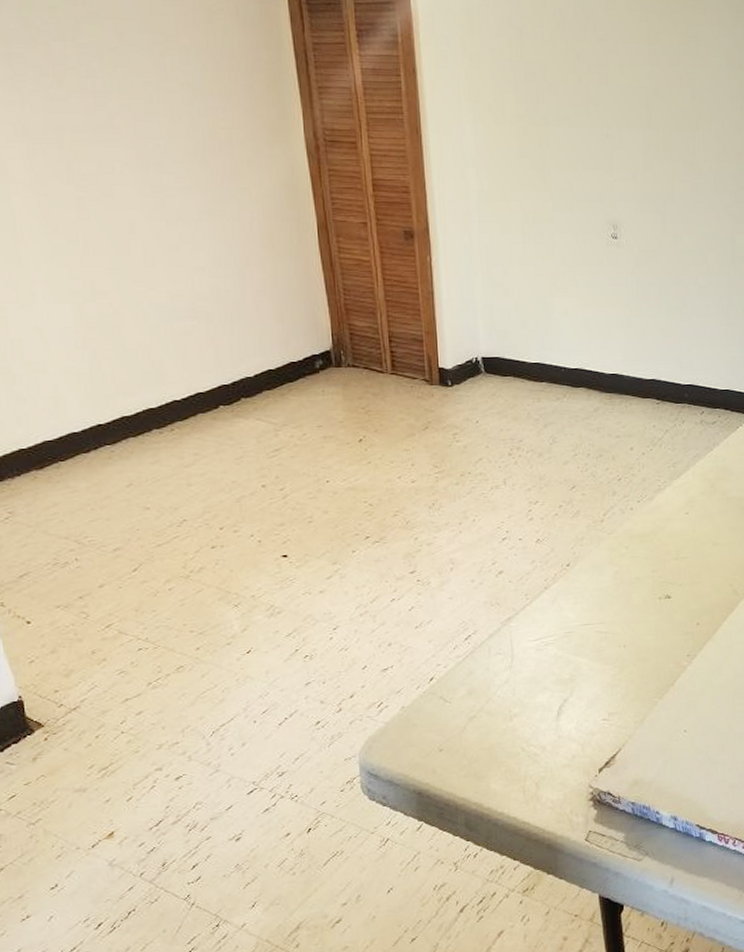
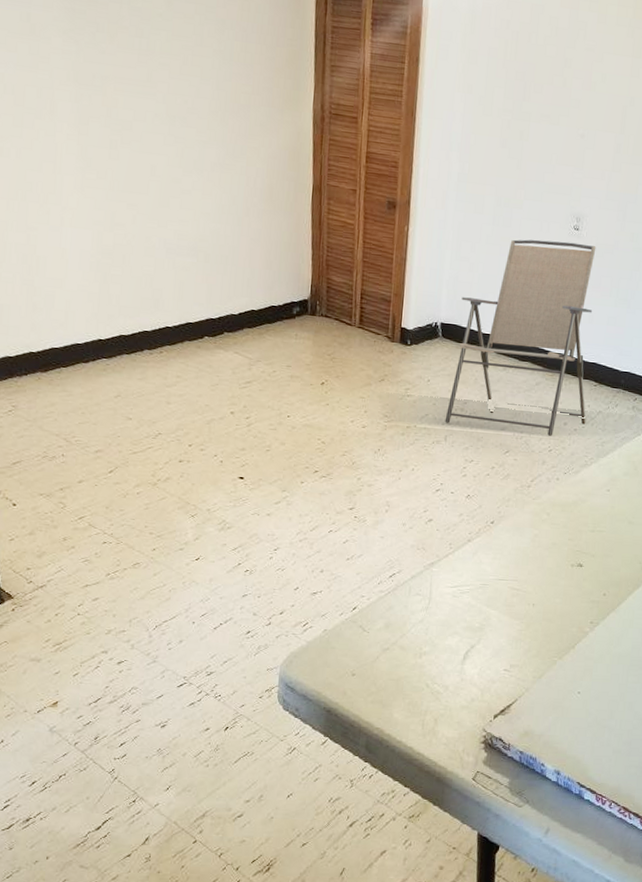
folding chair: none [500,252,653,465] -> present [445,239,596,437]

